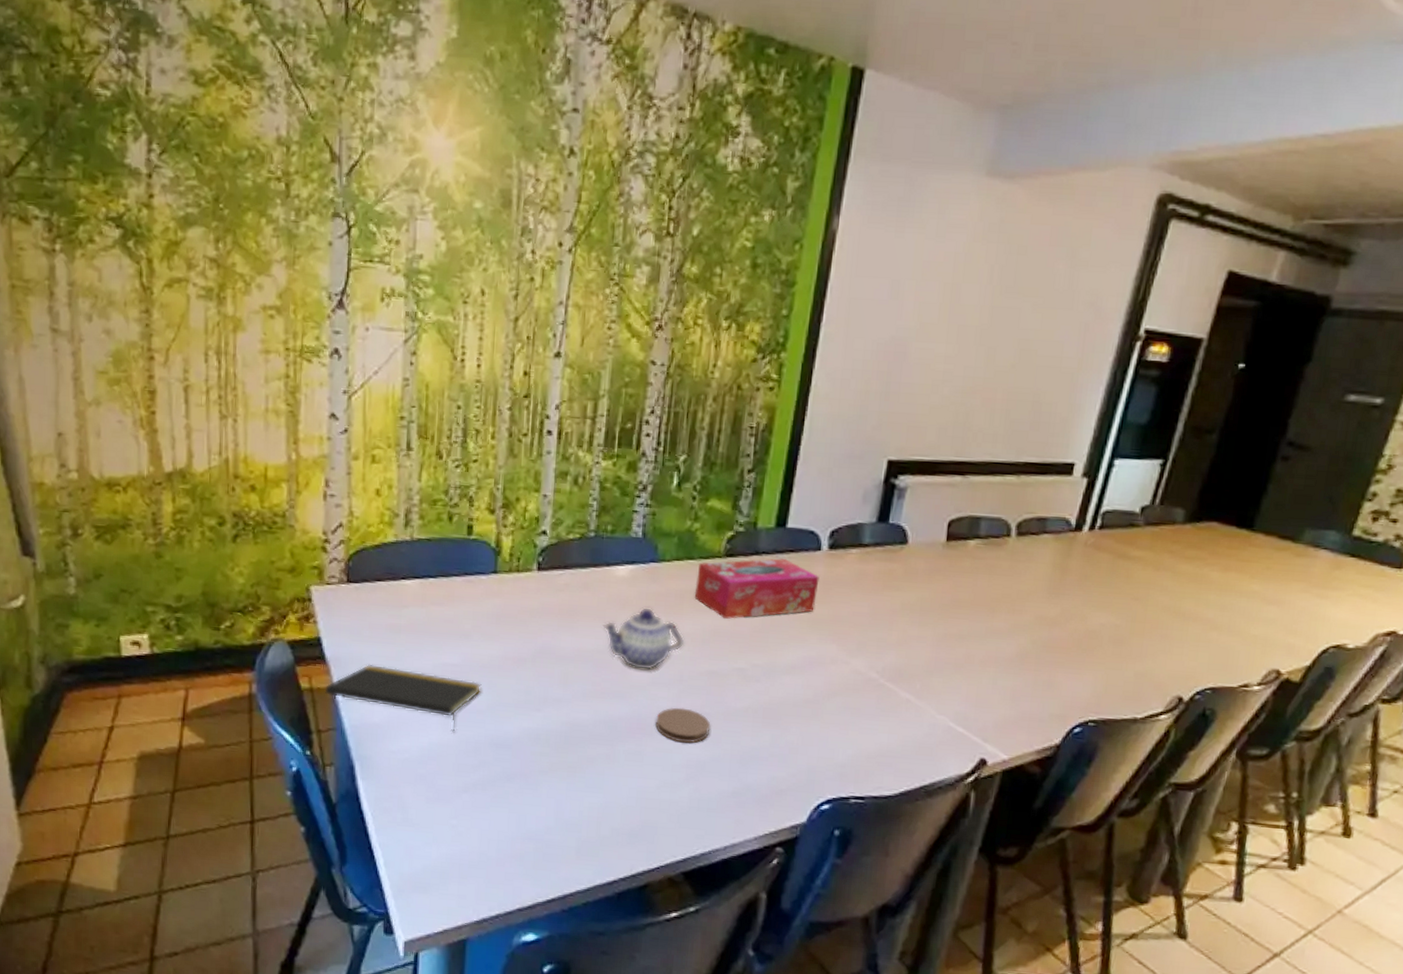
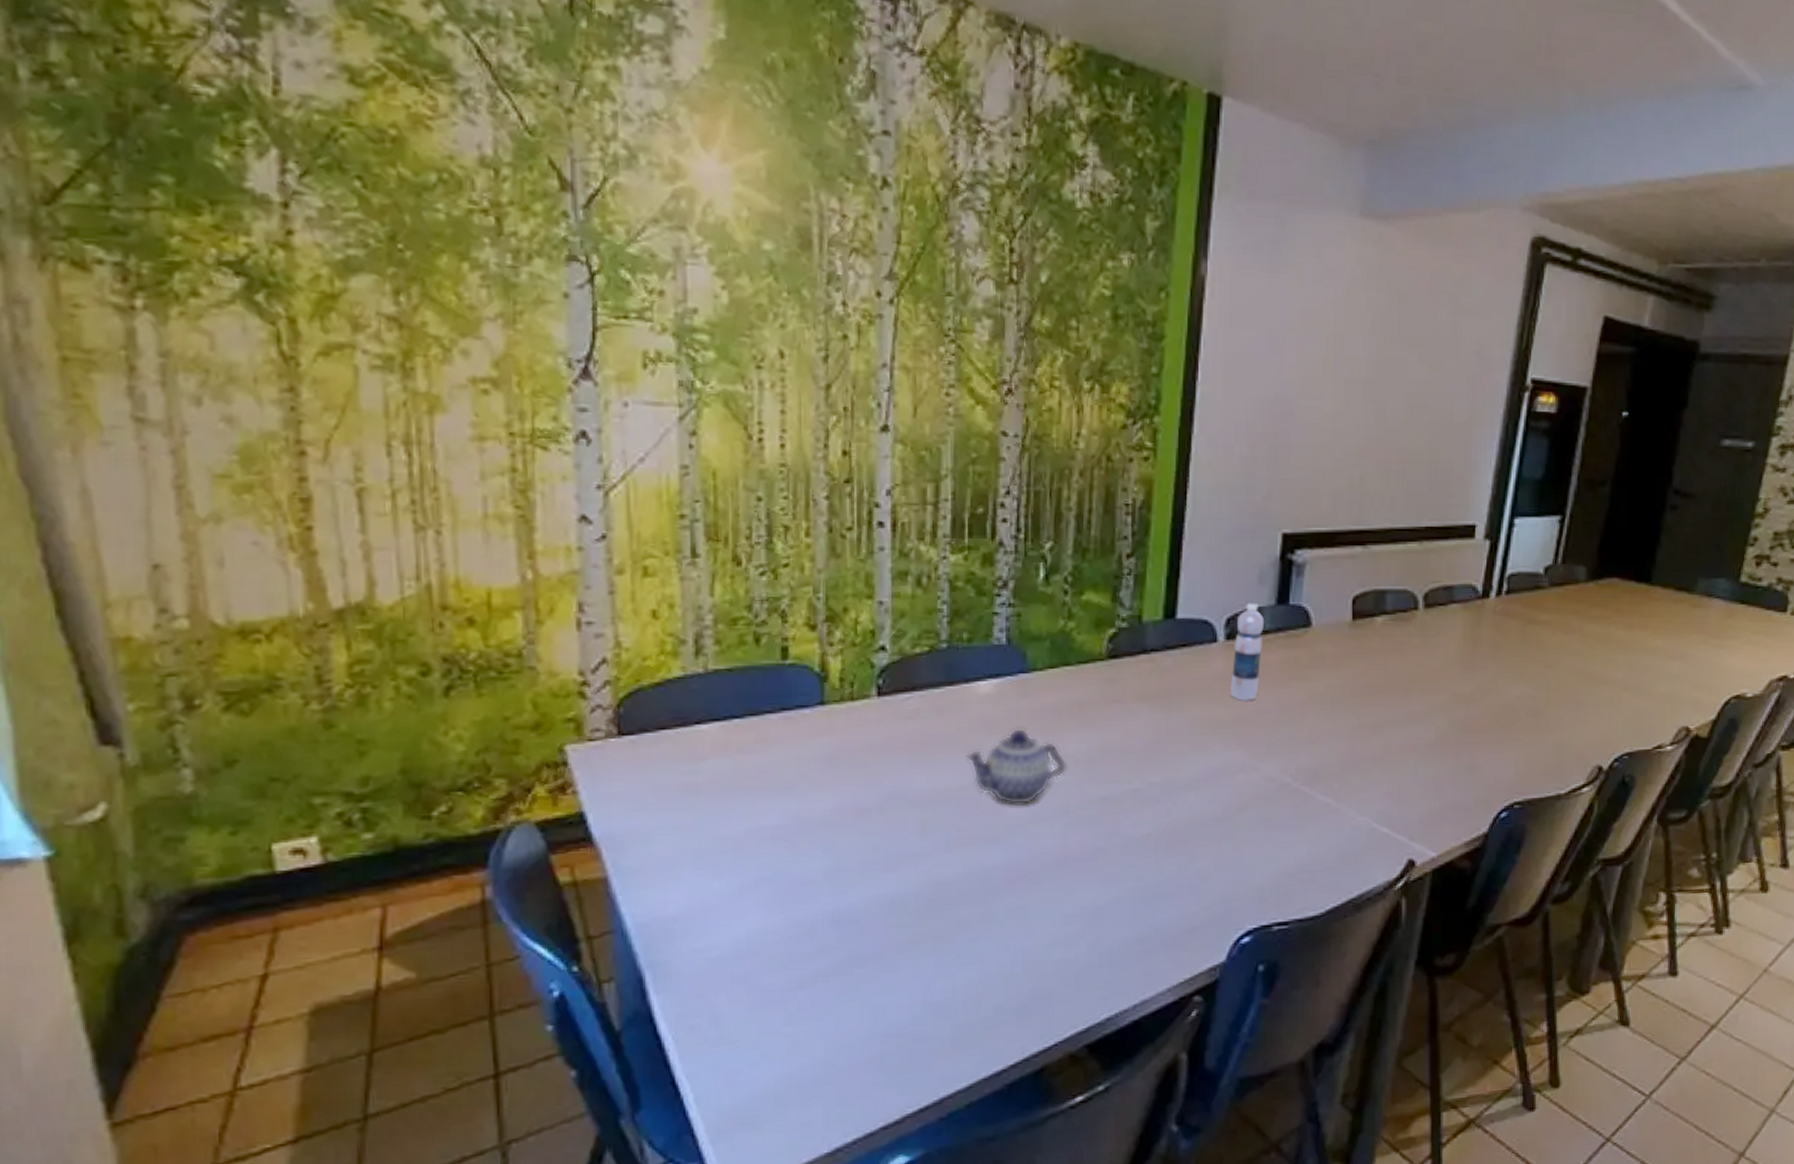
notepad: present [324,664,482,733] -> none [594,839,814,915]
coaster: present [655,707,711,743] -> none [1040,845,1106,888]
tissue box: present [694,558,820,619] -> none [1075,655,1218,732]
water bottle: none [829,519,866,604] -> present [1230,602,1265,701]

